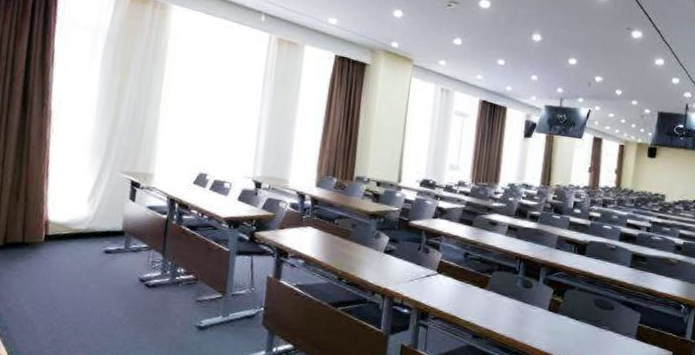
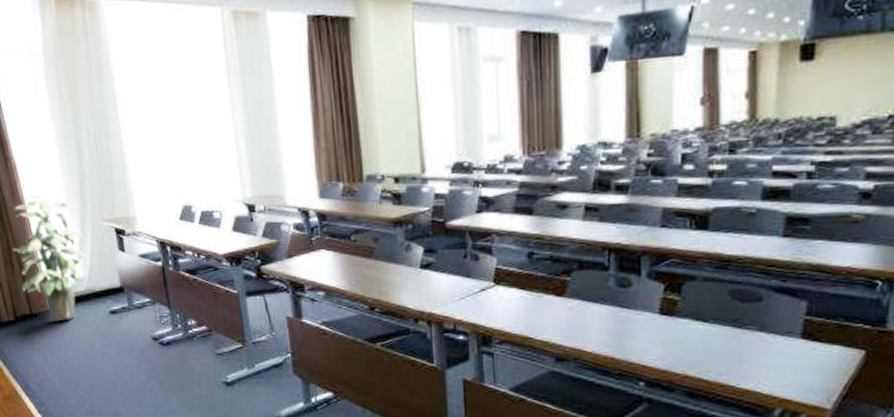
indoor plant: none [20,139,99,253] -> present [12,194,86,322]

